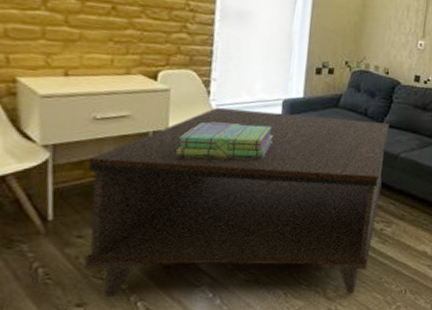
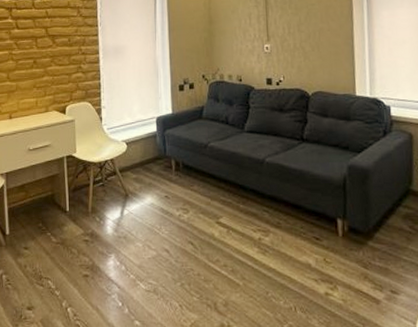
coffee table: present [84,107,390,297] -> none [28,129,253,309]
stack of books: present [176,122,273,159] -> none [83,142,153,177]

